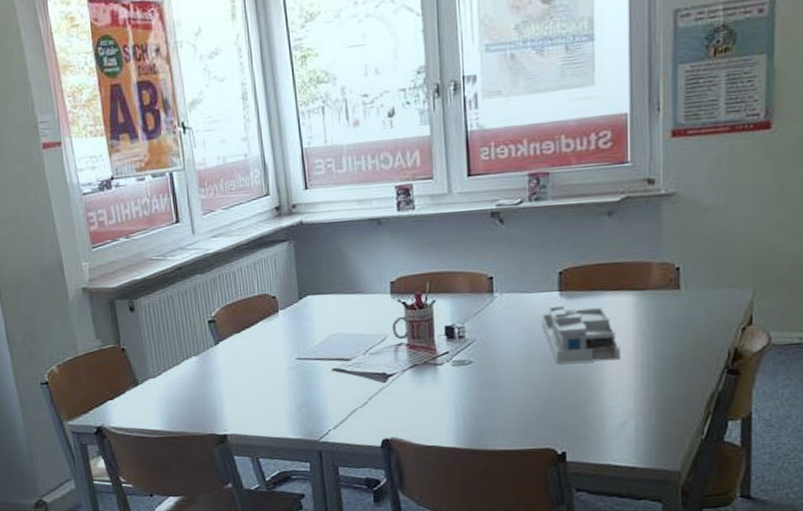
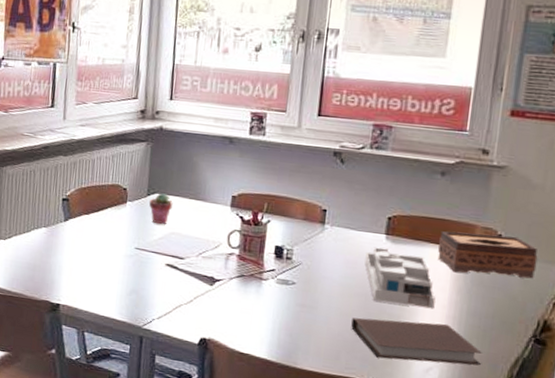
potted succulent: none [302,293,329,327] -> present [148,193,173,224]
notebook: none [537,372,676,422] -> present [351,317,482,365]
tissue box: none [616,266,720,316] -> present [437,231,538,279]

